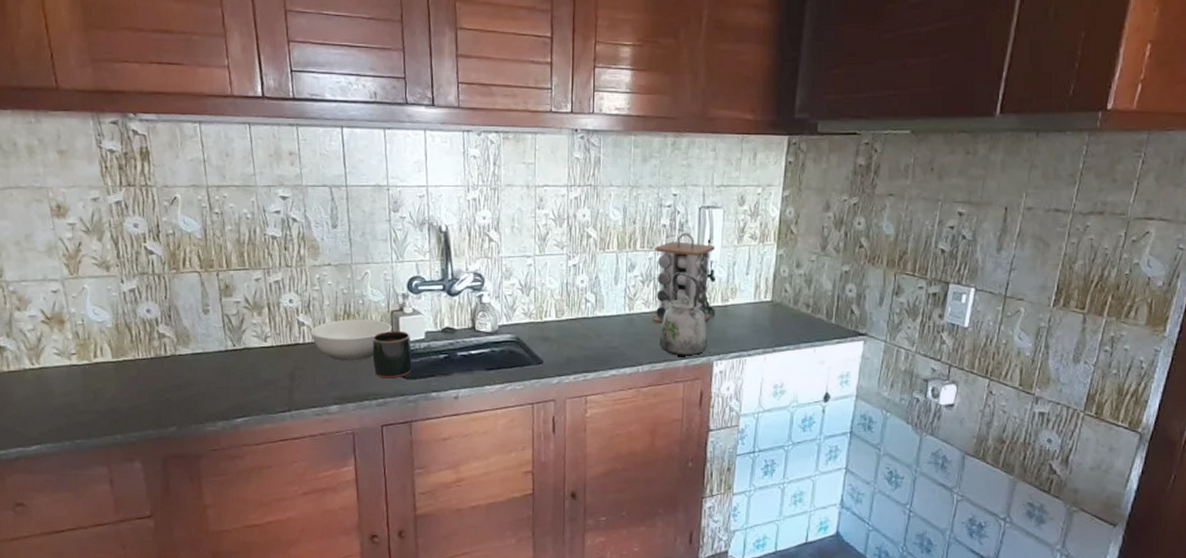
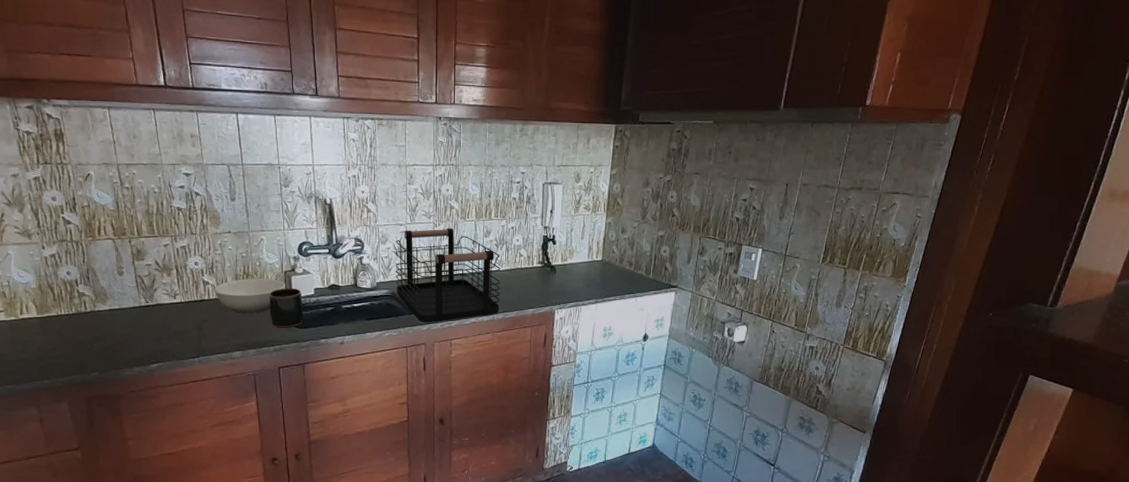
dish rack: none [520,261,647,375] -> present [395,228,501,323]
spice rack: present [652,232,715,324] -> none [505,204,556,280]
kettle: present [660,272,707,356] -> none [511,237,550,306]

